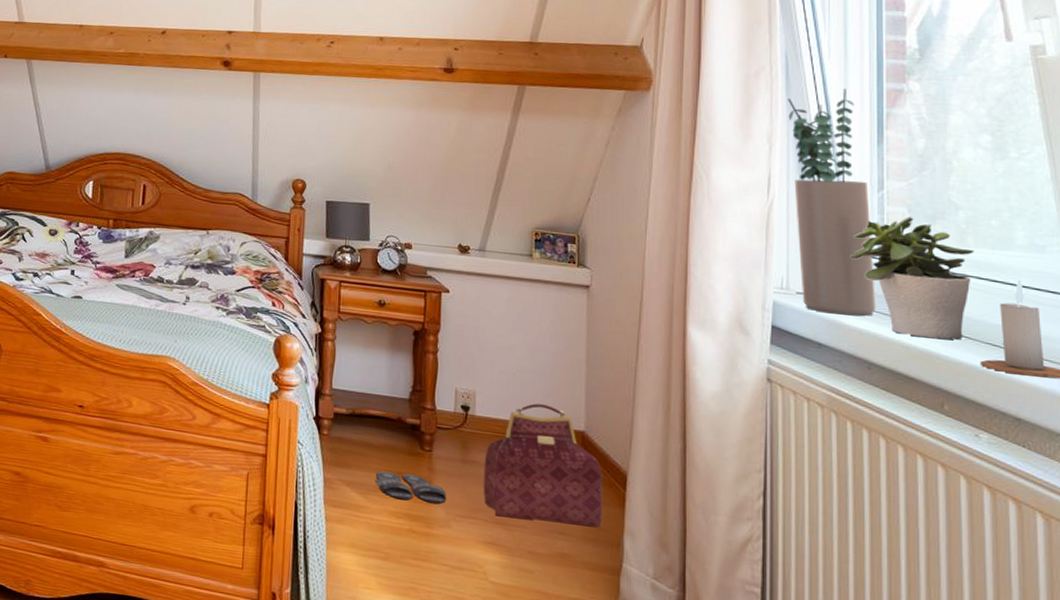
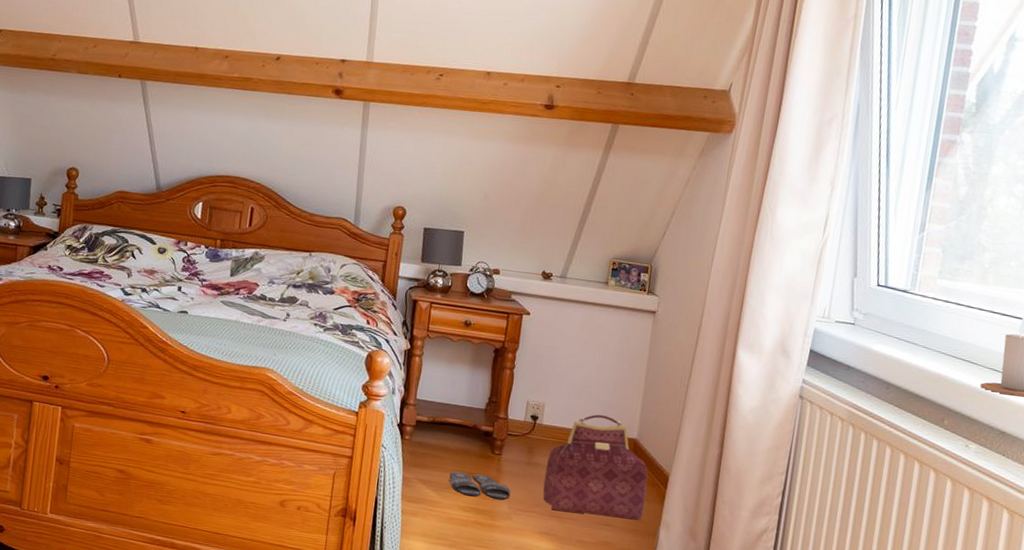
vase: present [787,89,876,316] -> none [840,138,912,343]
potted plant: present [851,217,974,340] -> none [887,256,992,365]

